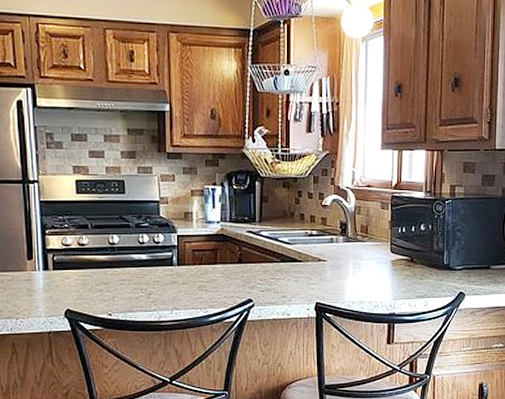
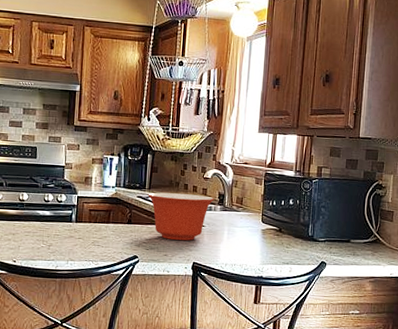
mixing bowl: none [259,225,335,278] -> present [148,192,214,241]

